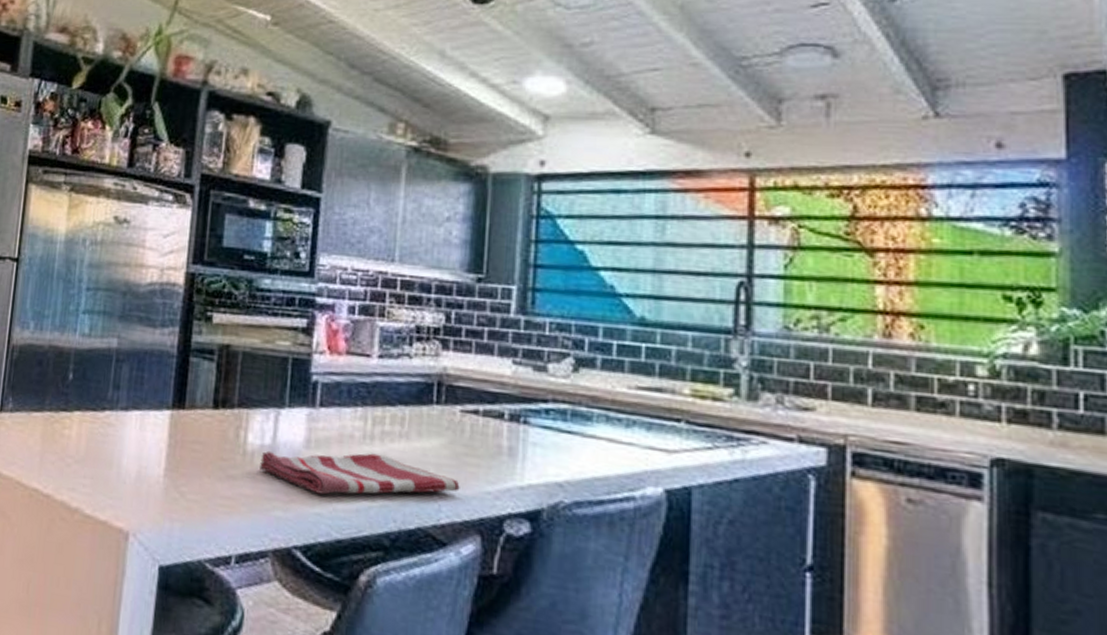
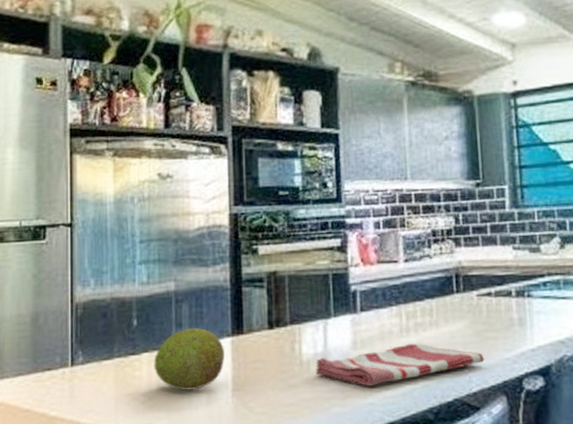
fruit: none [84,392,162,462] -> present [154,327,225,391]

